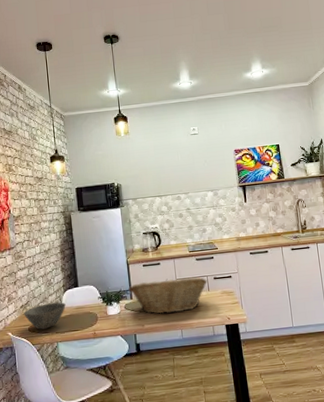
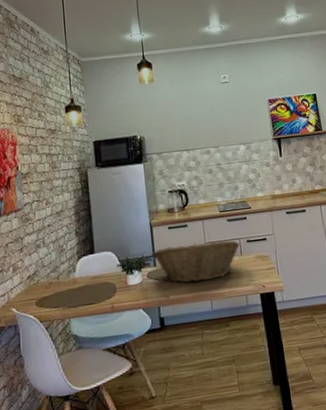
bowl: present [23,302,66,330] -> none [30,271,80,304]

